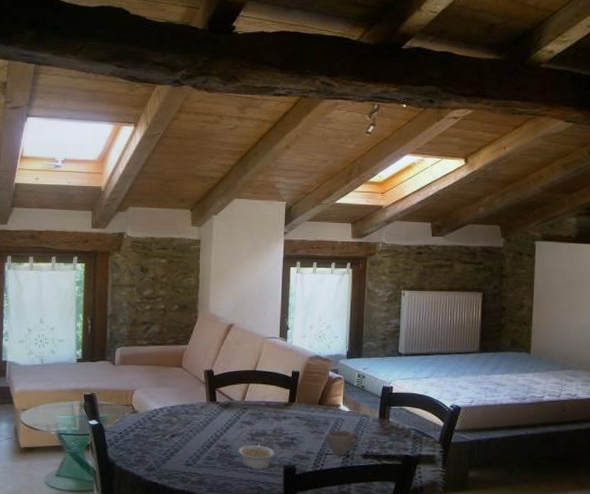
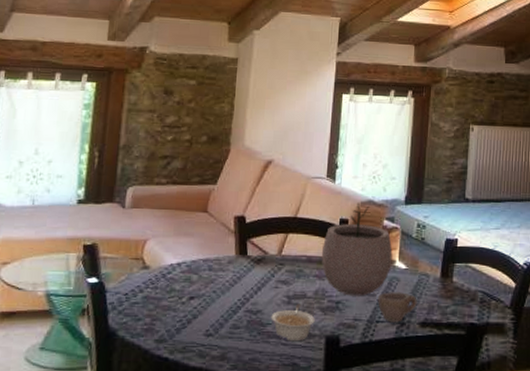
plant pot: none [277,357,338,434] -> present [321,202,393,296]

